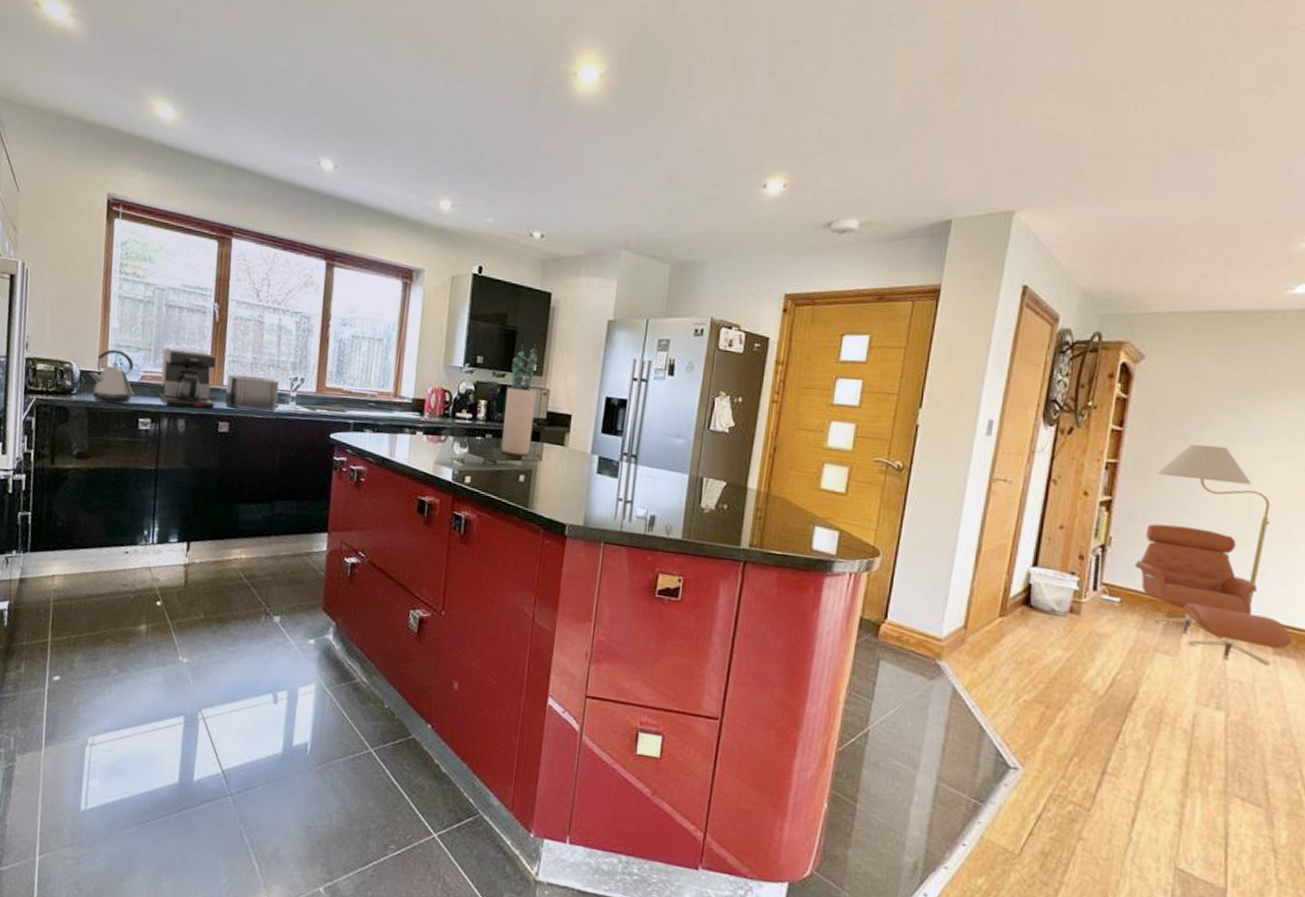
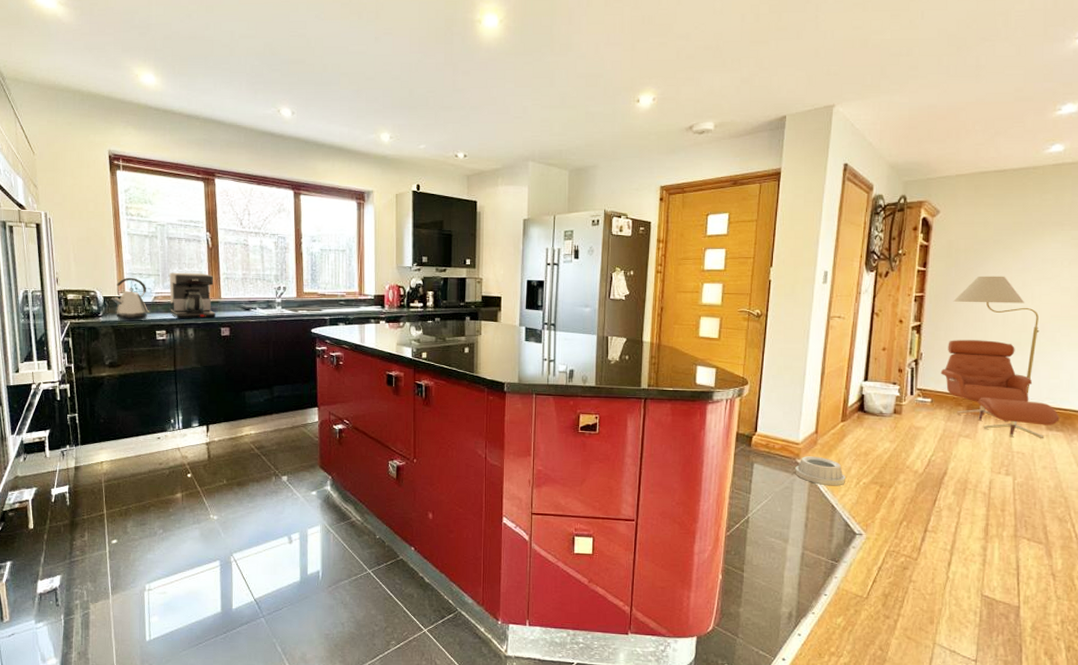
toaster: present [225,374,280,412] -> none [223,289,268,317]
vase: present [501,343,539,458] -> none [448,242,472,334]
pet bowl: none [933,657,1002,702] -> present [795,456,847,486]

